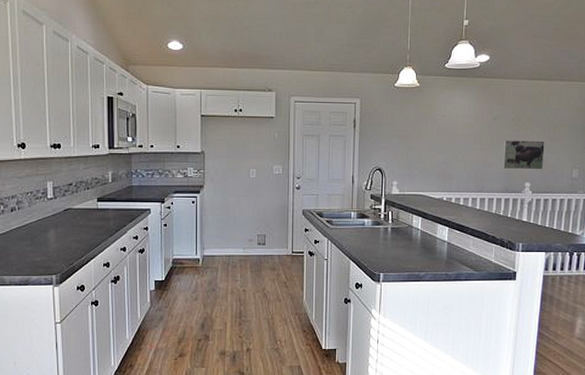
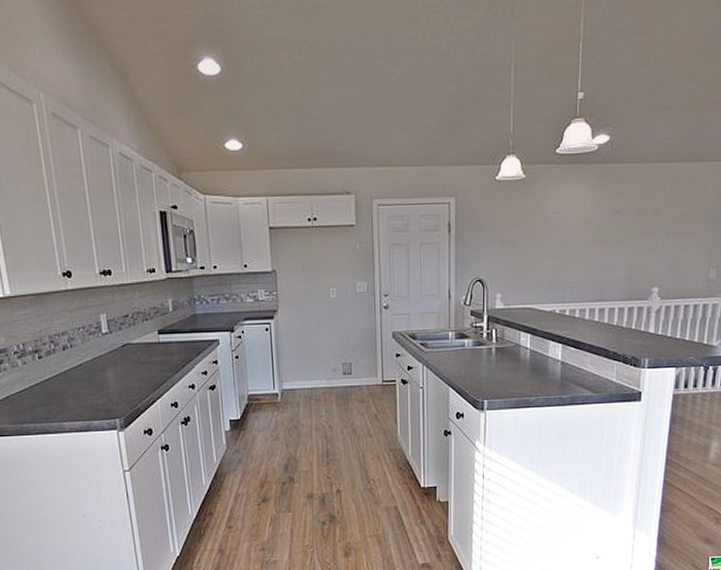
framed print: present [502,140,545,170] -> none [625,236,676,273]

